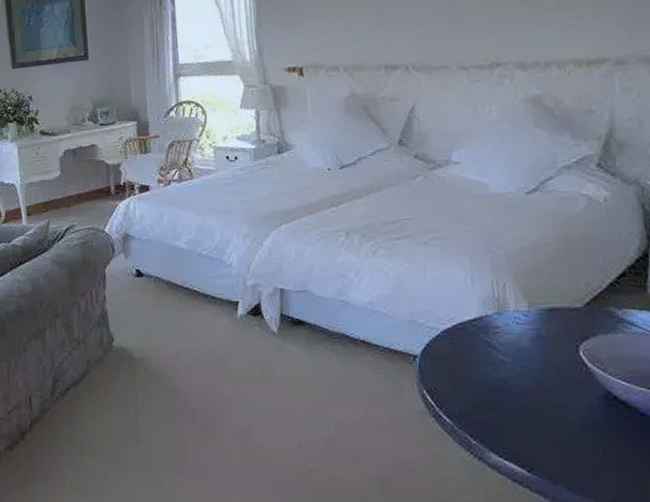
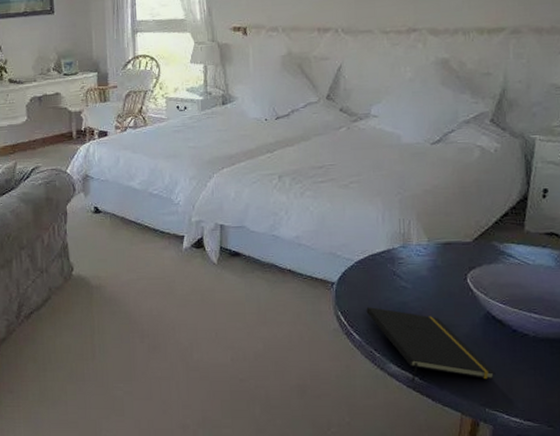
notepad: none [457,385,622,476] -> present [366,307,495,383]

